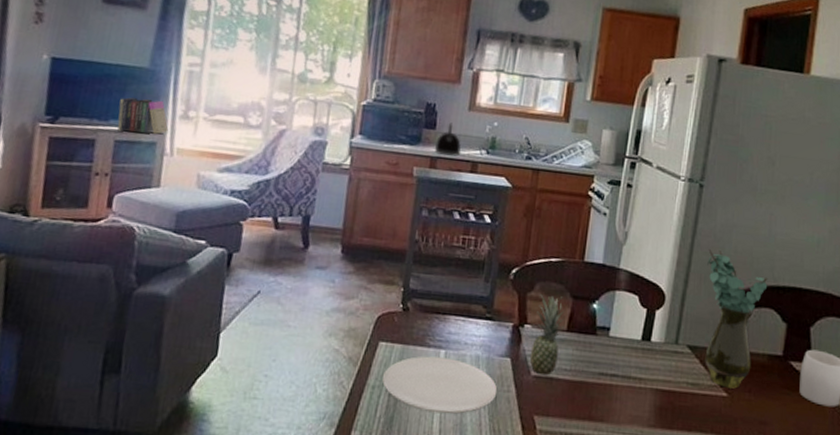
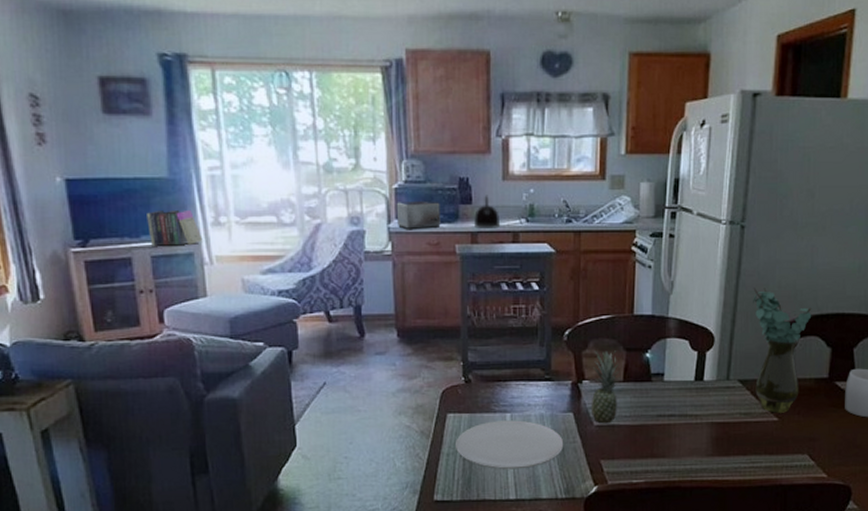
toaster: none [360,118,405,149] -> present [396,200,441,230]

